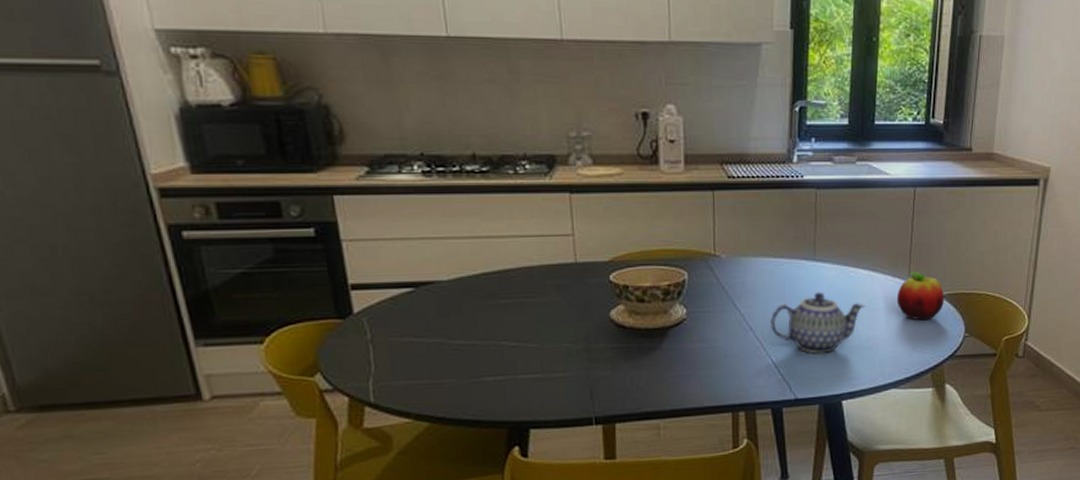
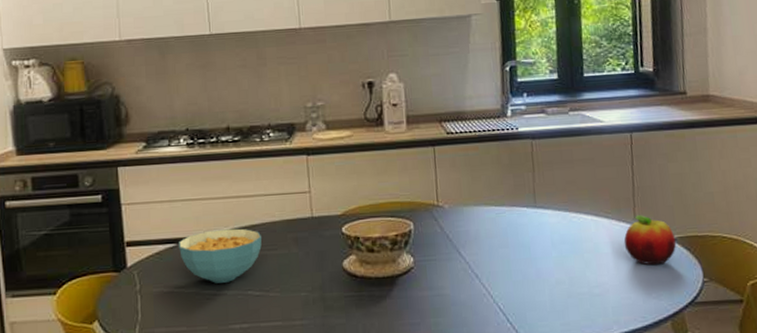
cereal bowl: none [417,273,518,333] -> present [179,228,262,283]
teapot: present [770,292,865,354] -> none [495,238,592,301]

